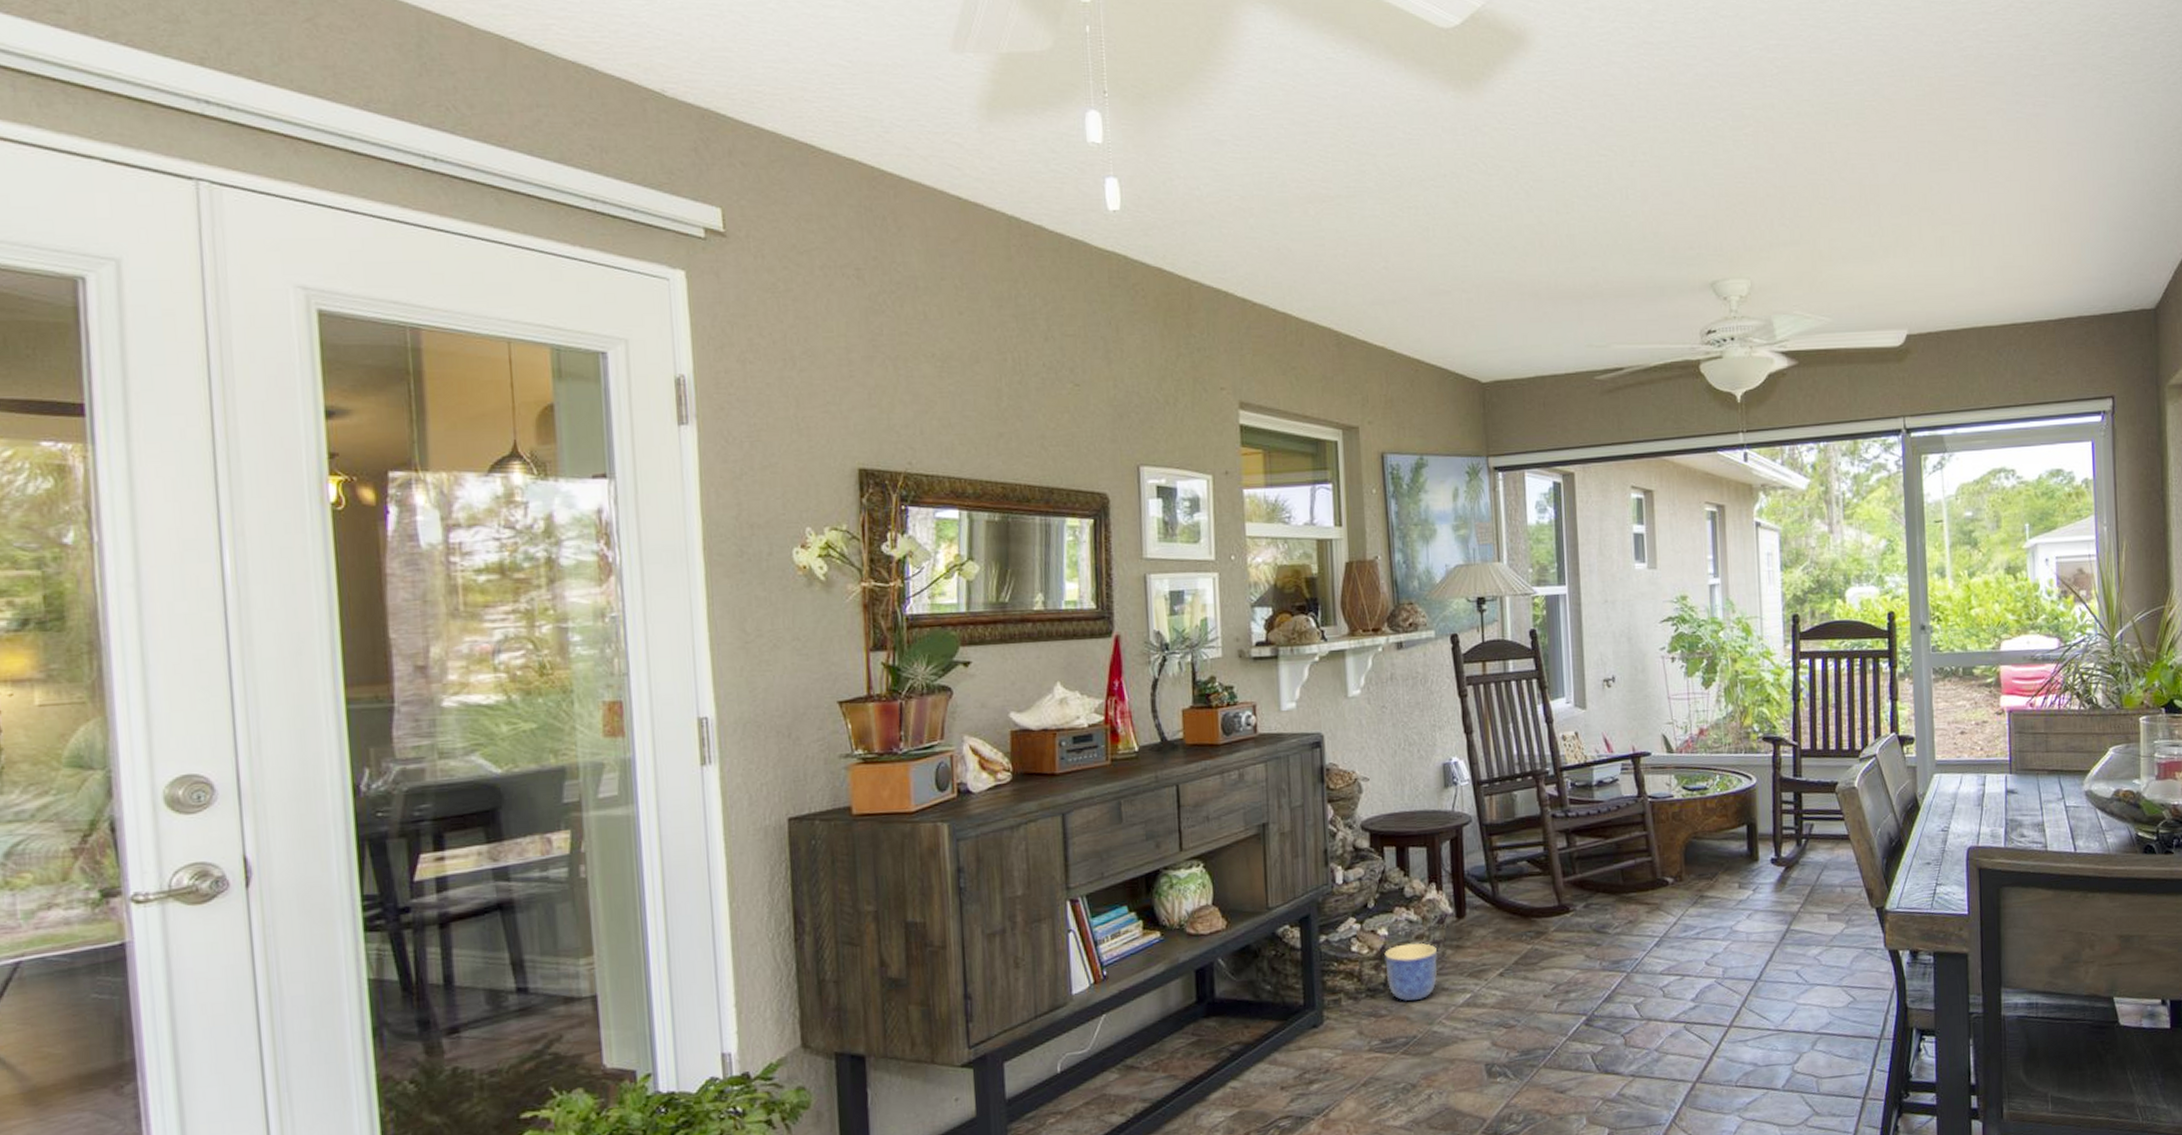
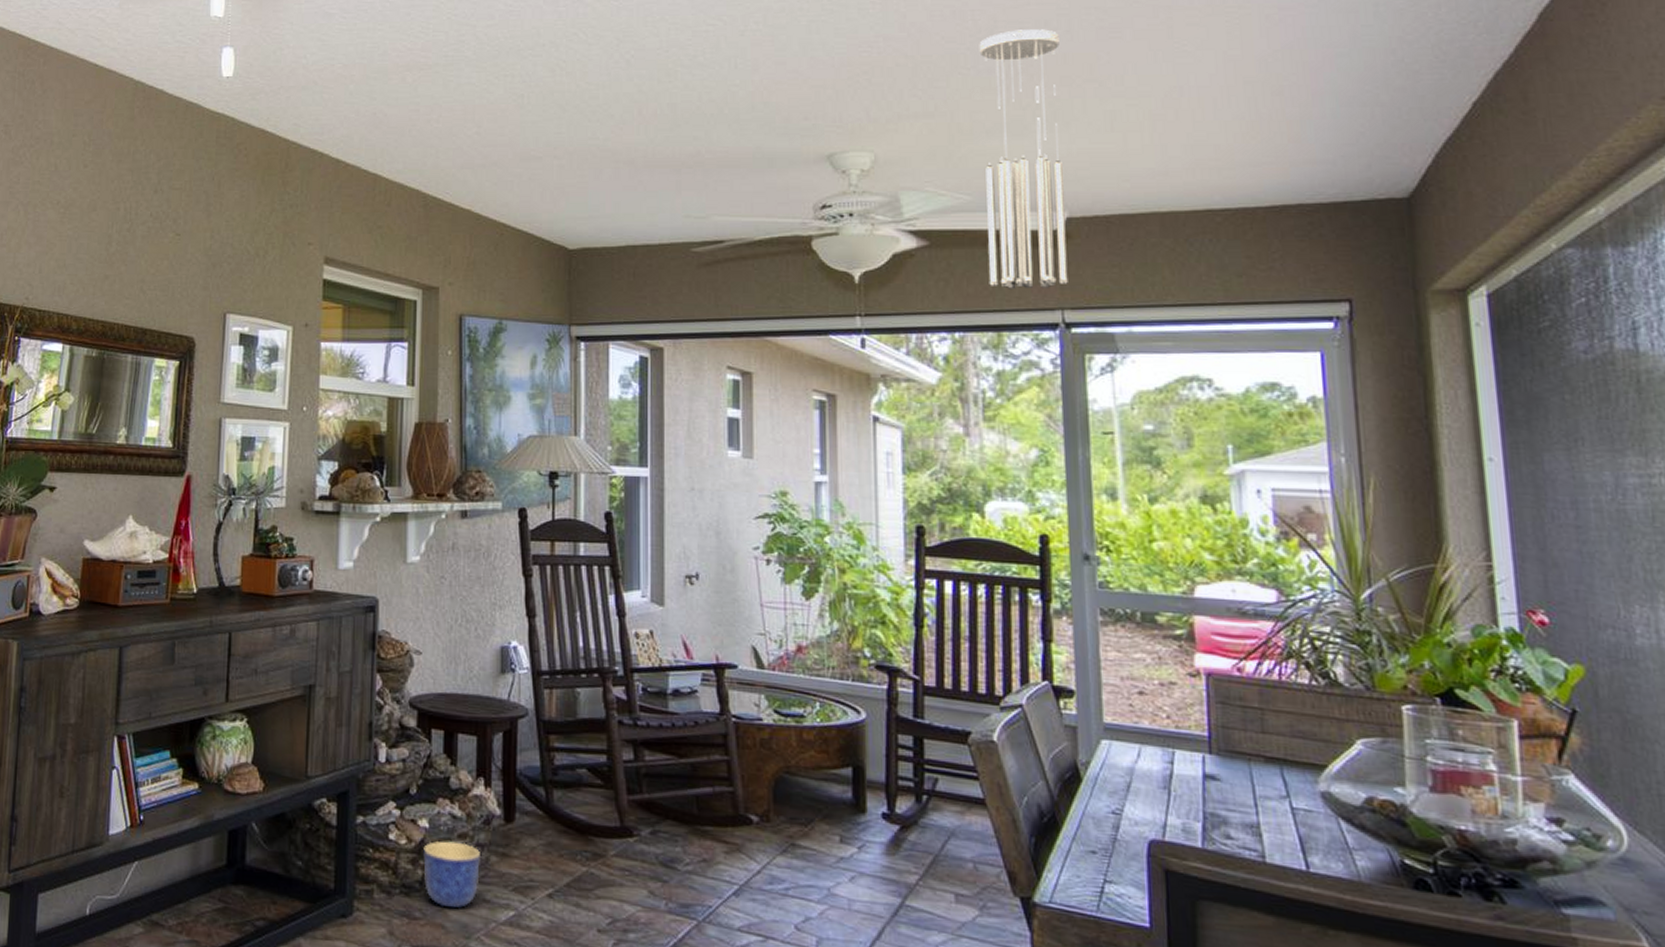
wind chime: none [1835,161,1908,401] -> present [979,29,1068,289]

